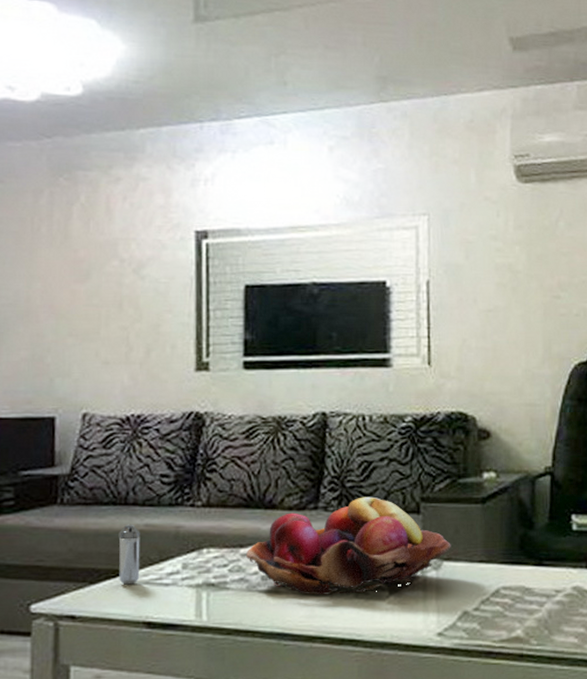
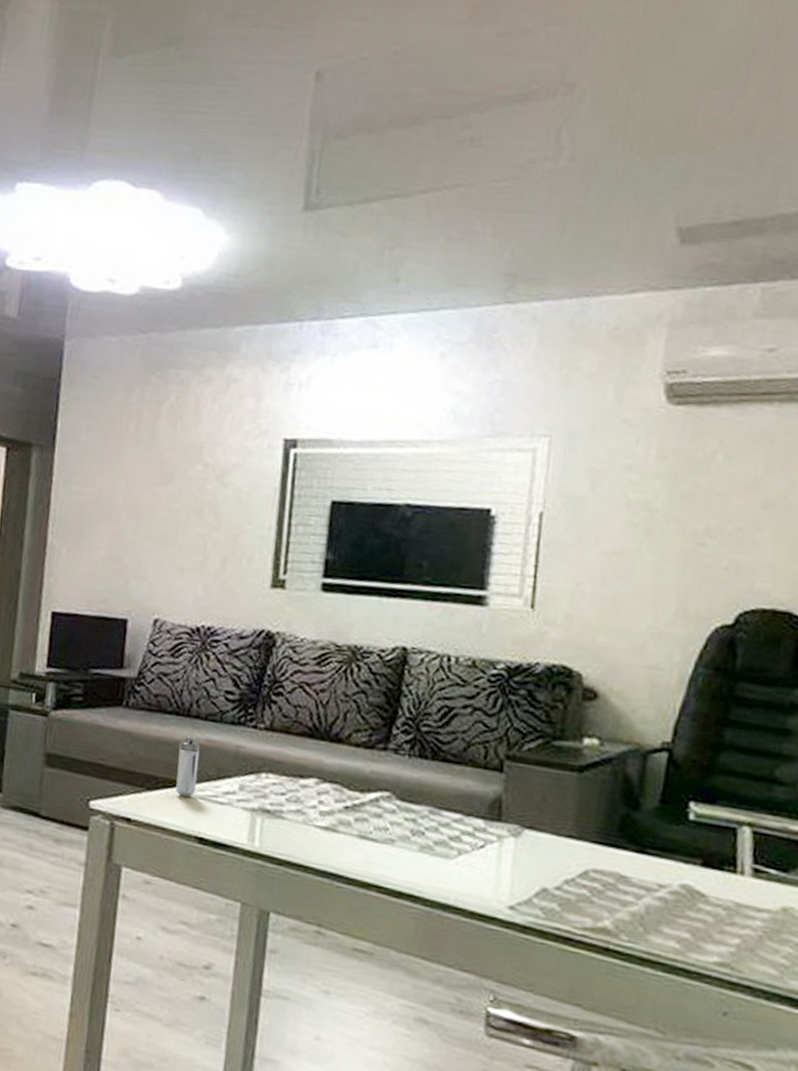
fruit basket: present [246,496,451,595] -> none [306,744,536,848]

